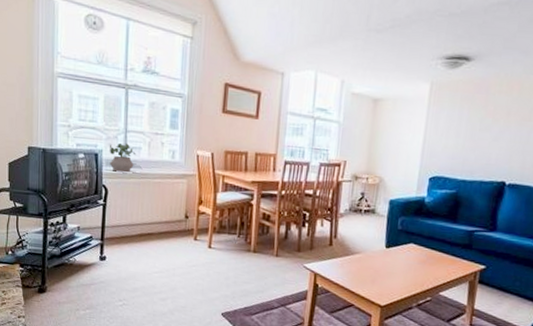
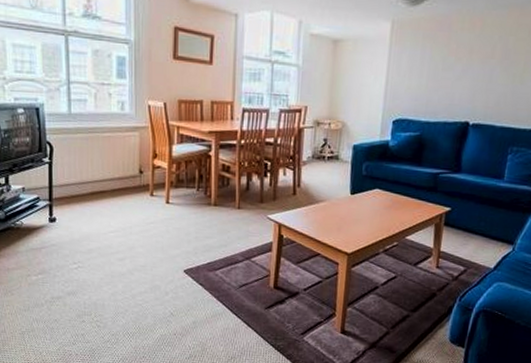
potted plant: present [110,143,136,173] -> none [52,95,81,128]

